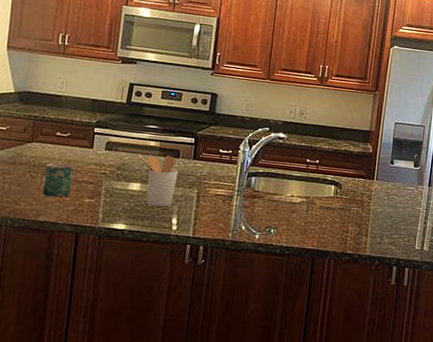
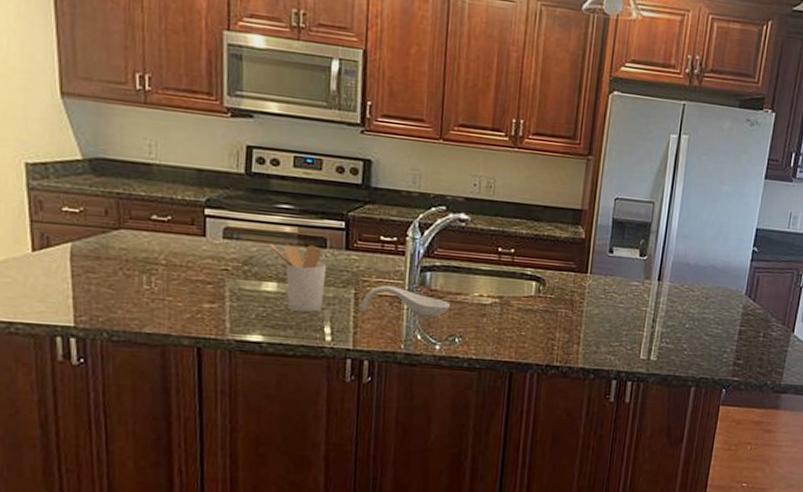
mug: present [42,162,74,197] -> none [143,256,184,302]
spoon rest: none [201,187,269,213] -> present [361,285,451,318]

